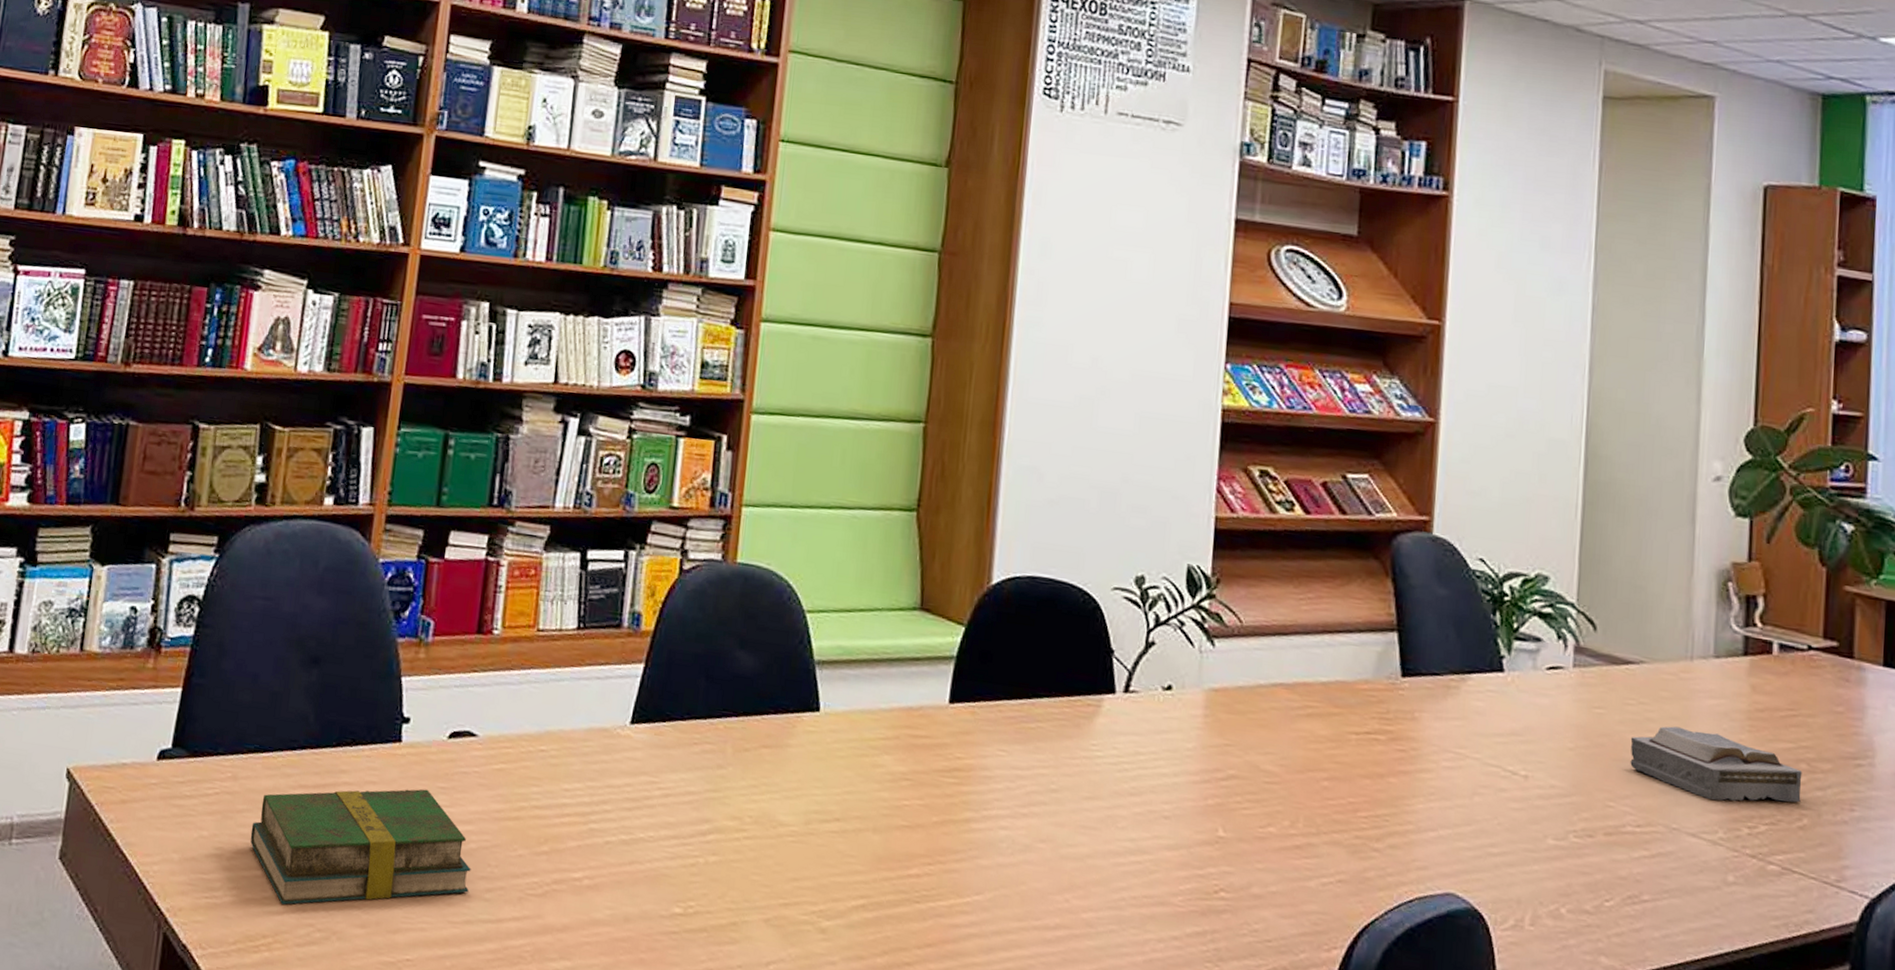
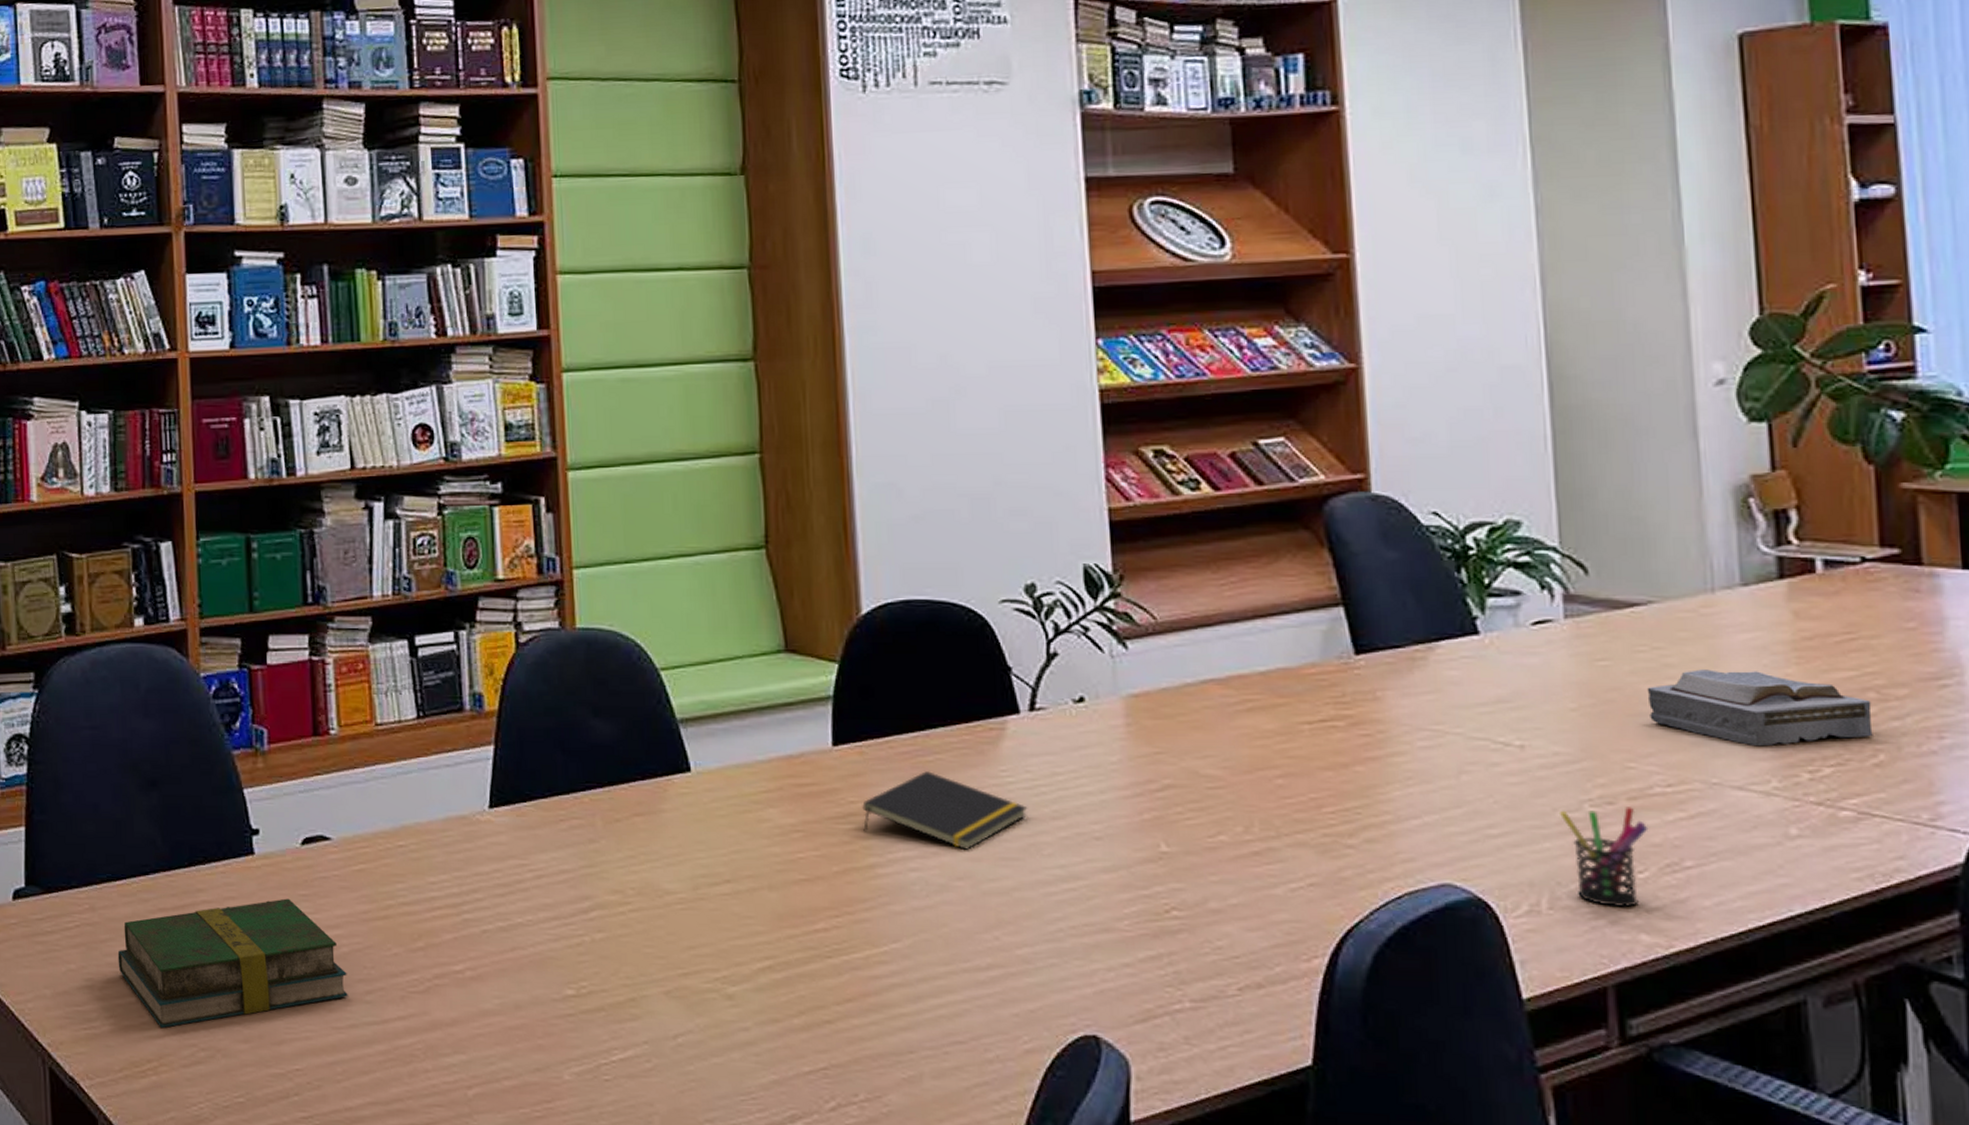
notepad: none [965,737,1111,815] -> present [862,771,1028,850]
pen holder: none [1548,837,1618,931] -> present [1558,807,1649,908]

